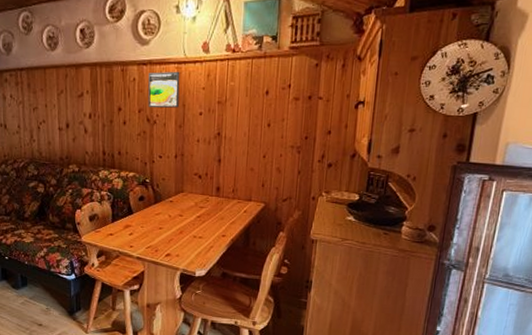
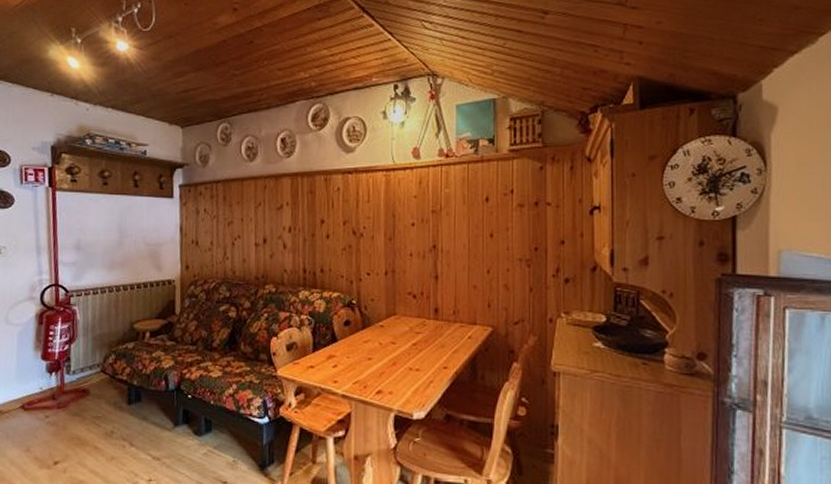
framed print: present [148,71,180,108] -> none [354,179,389,220]

